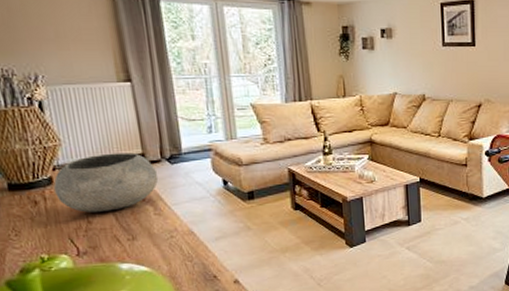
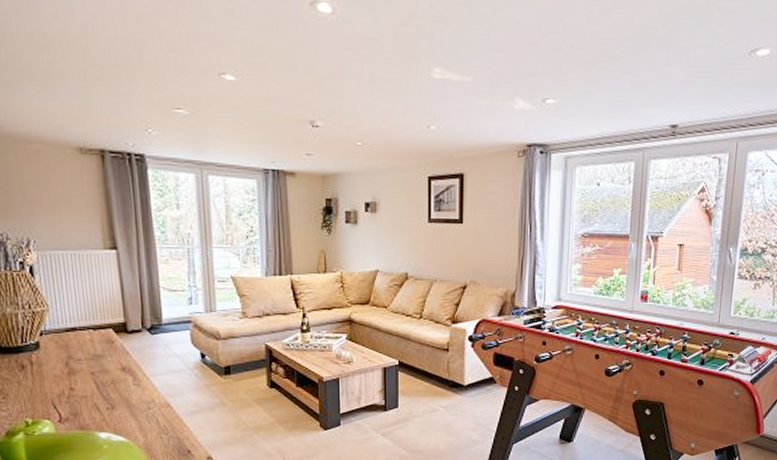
bowl: present [54,152,159,213] -> none [40,321,139,379]

